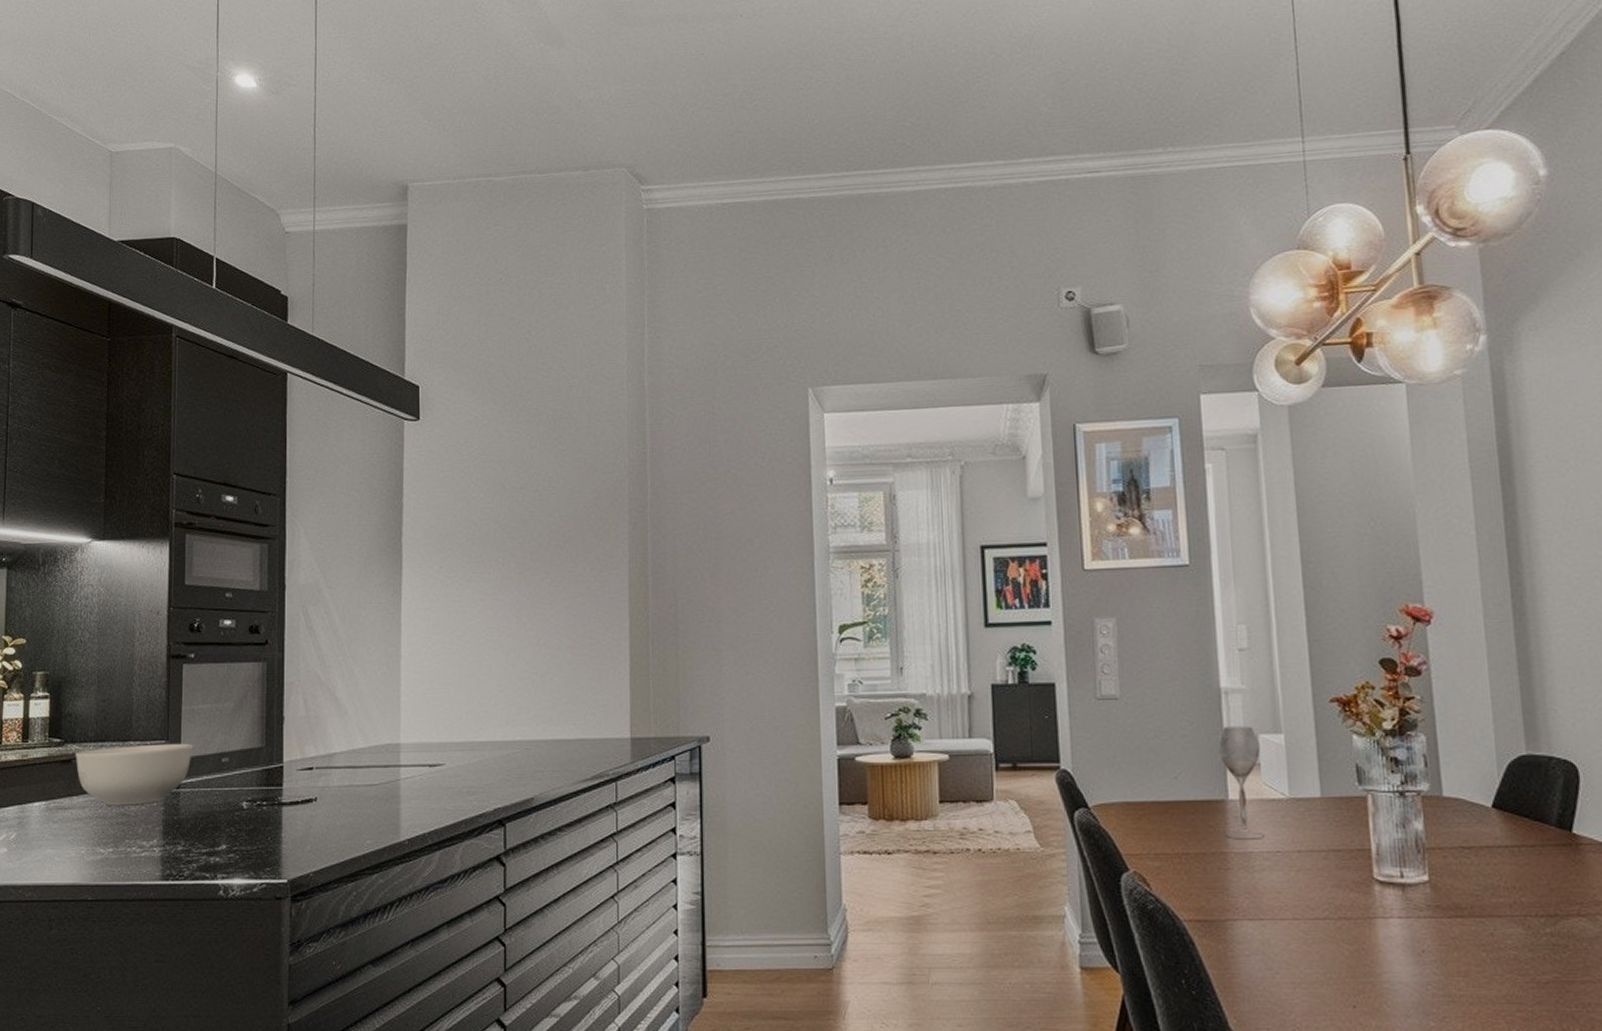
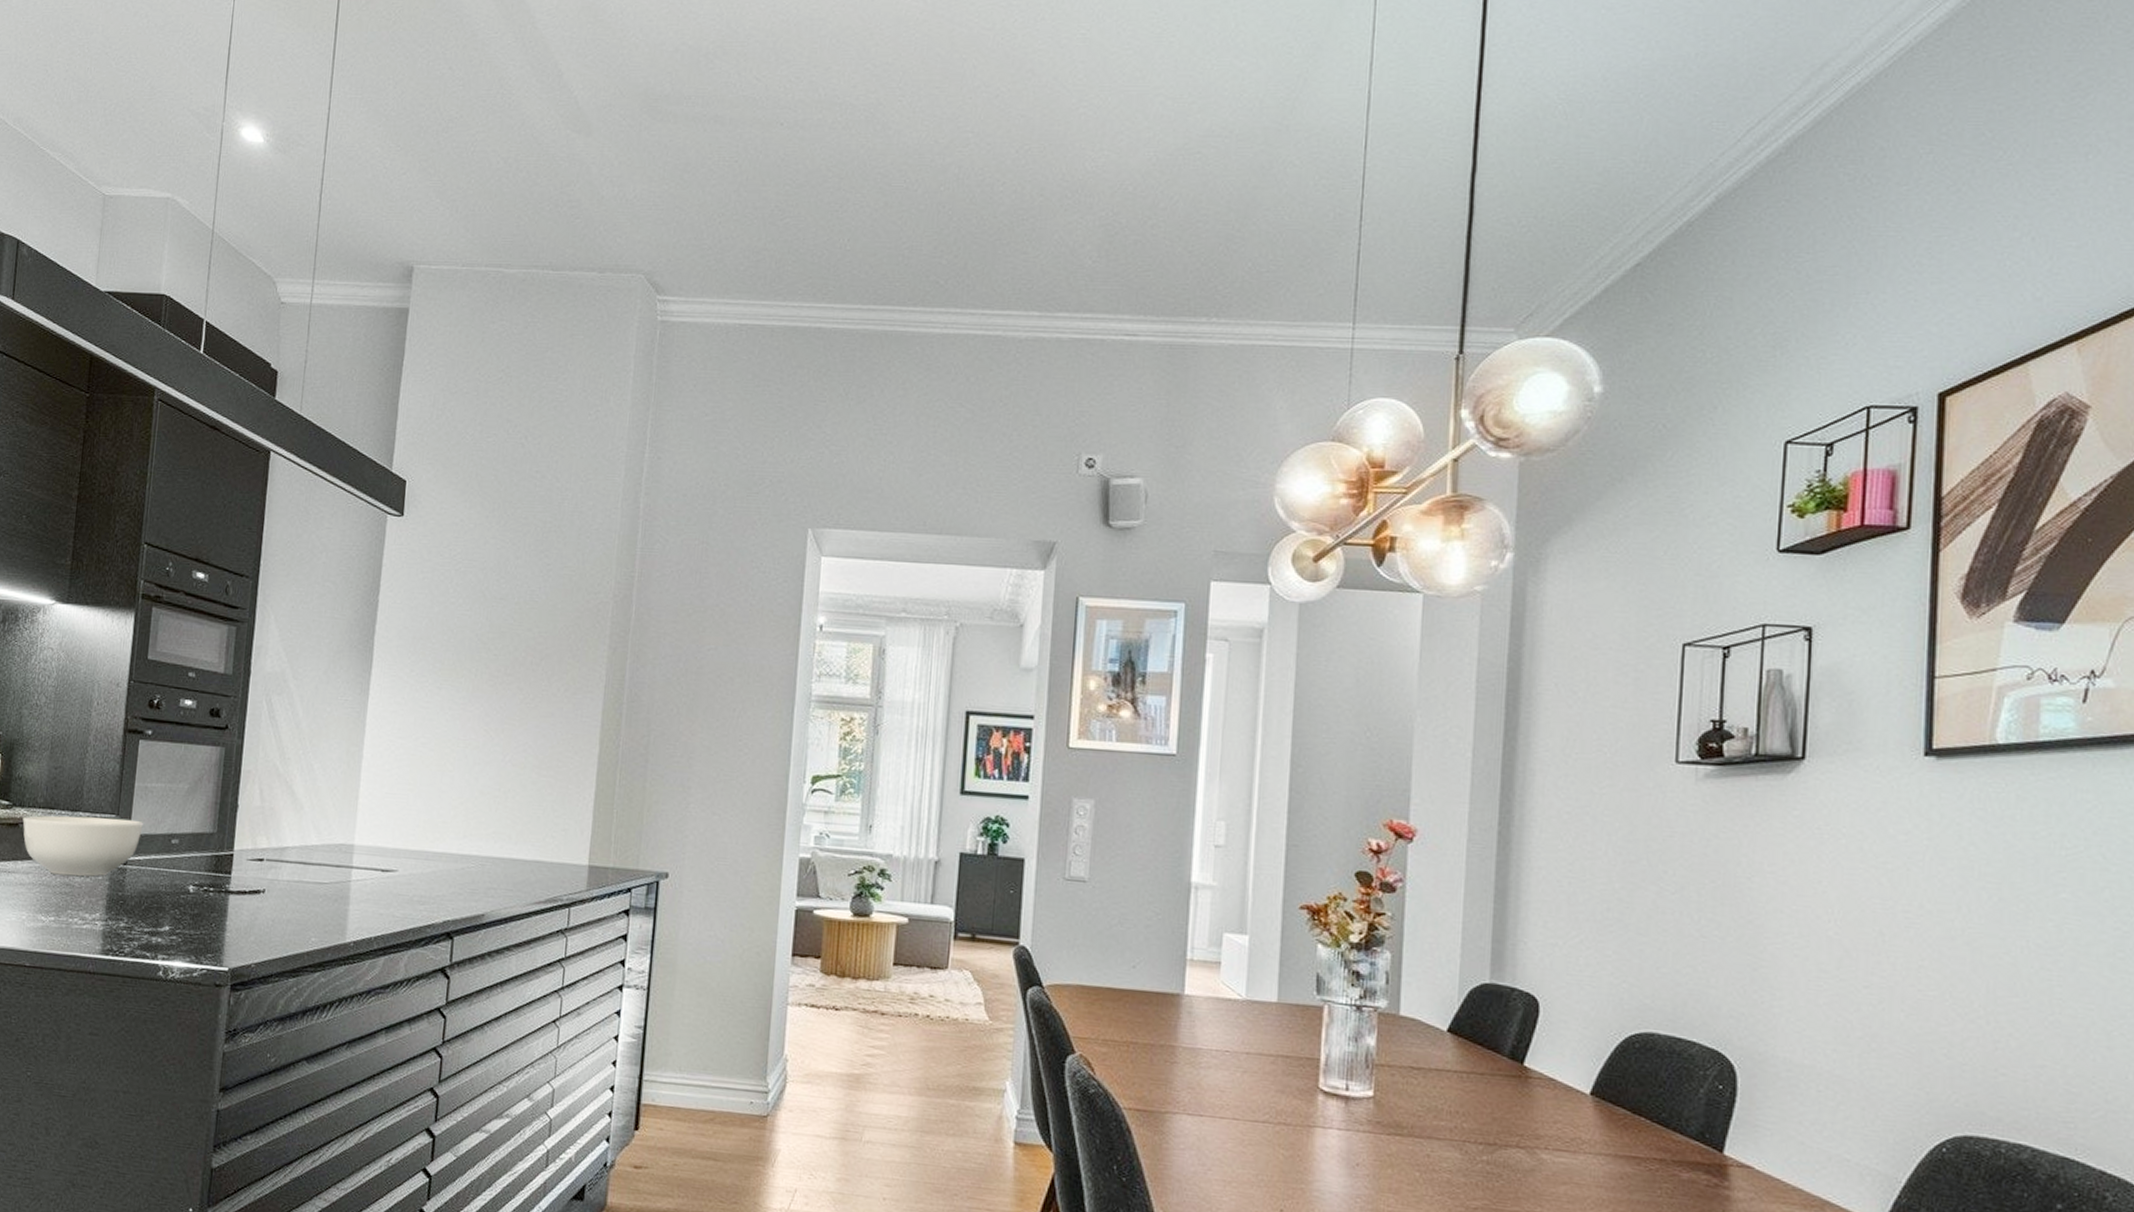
wineglass: present [1217,726,1264,841] -> none [1177,921,1224,1038]

